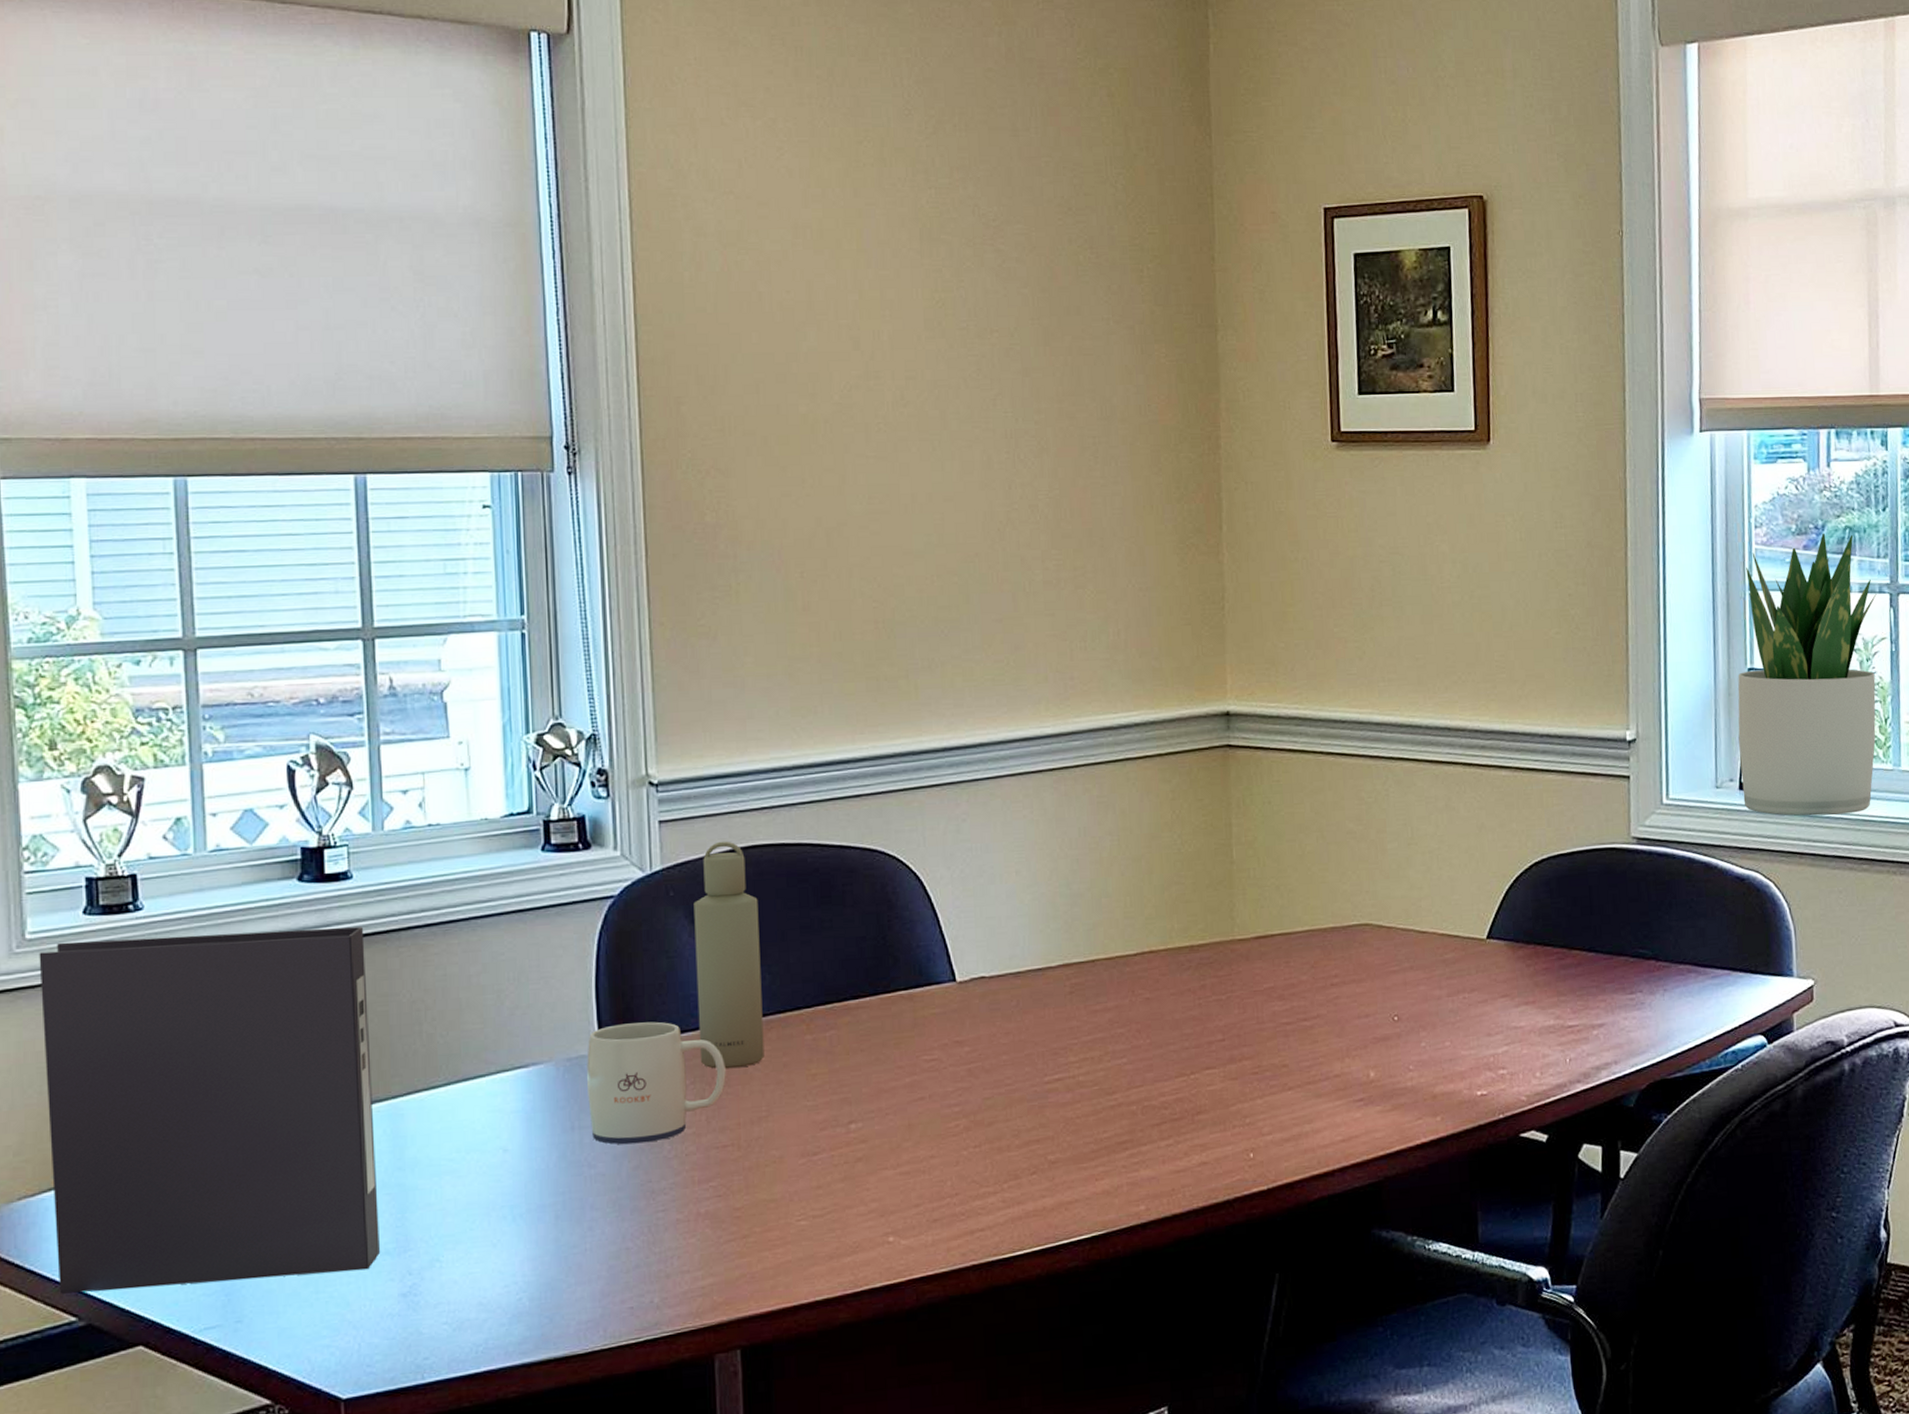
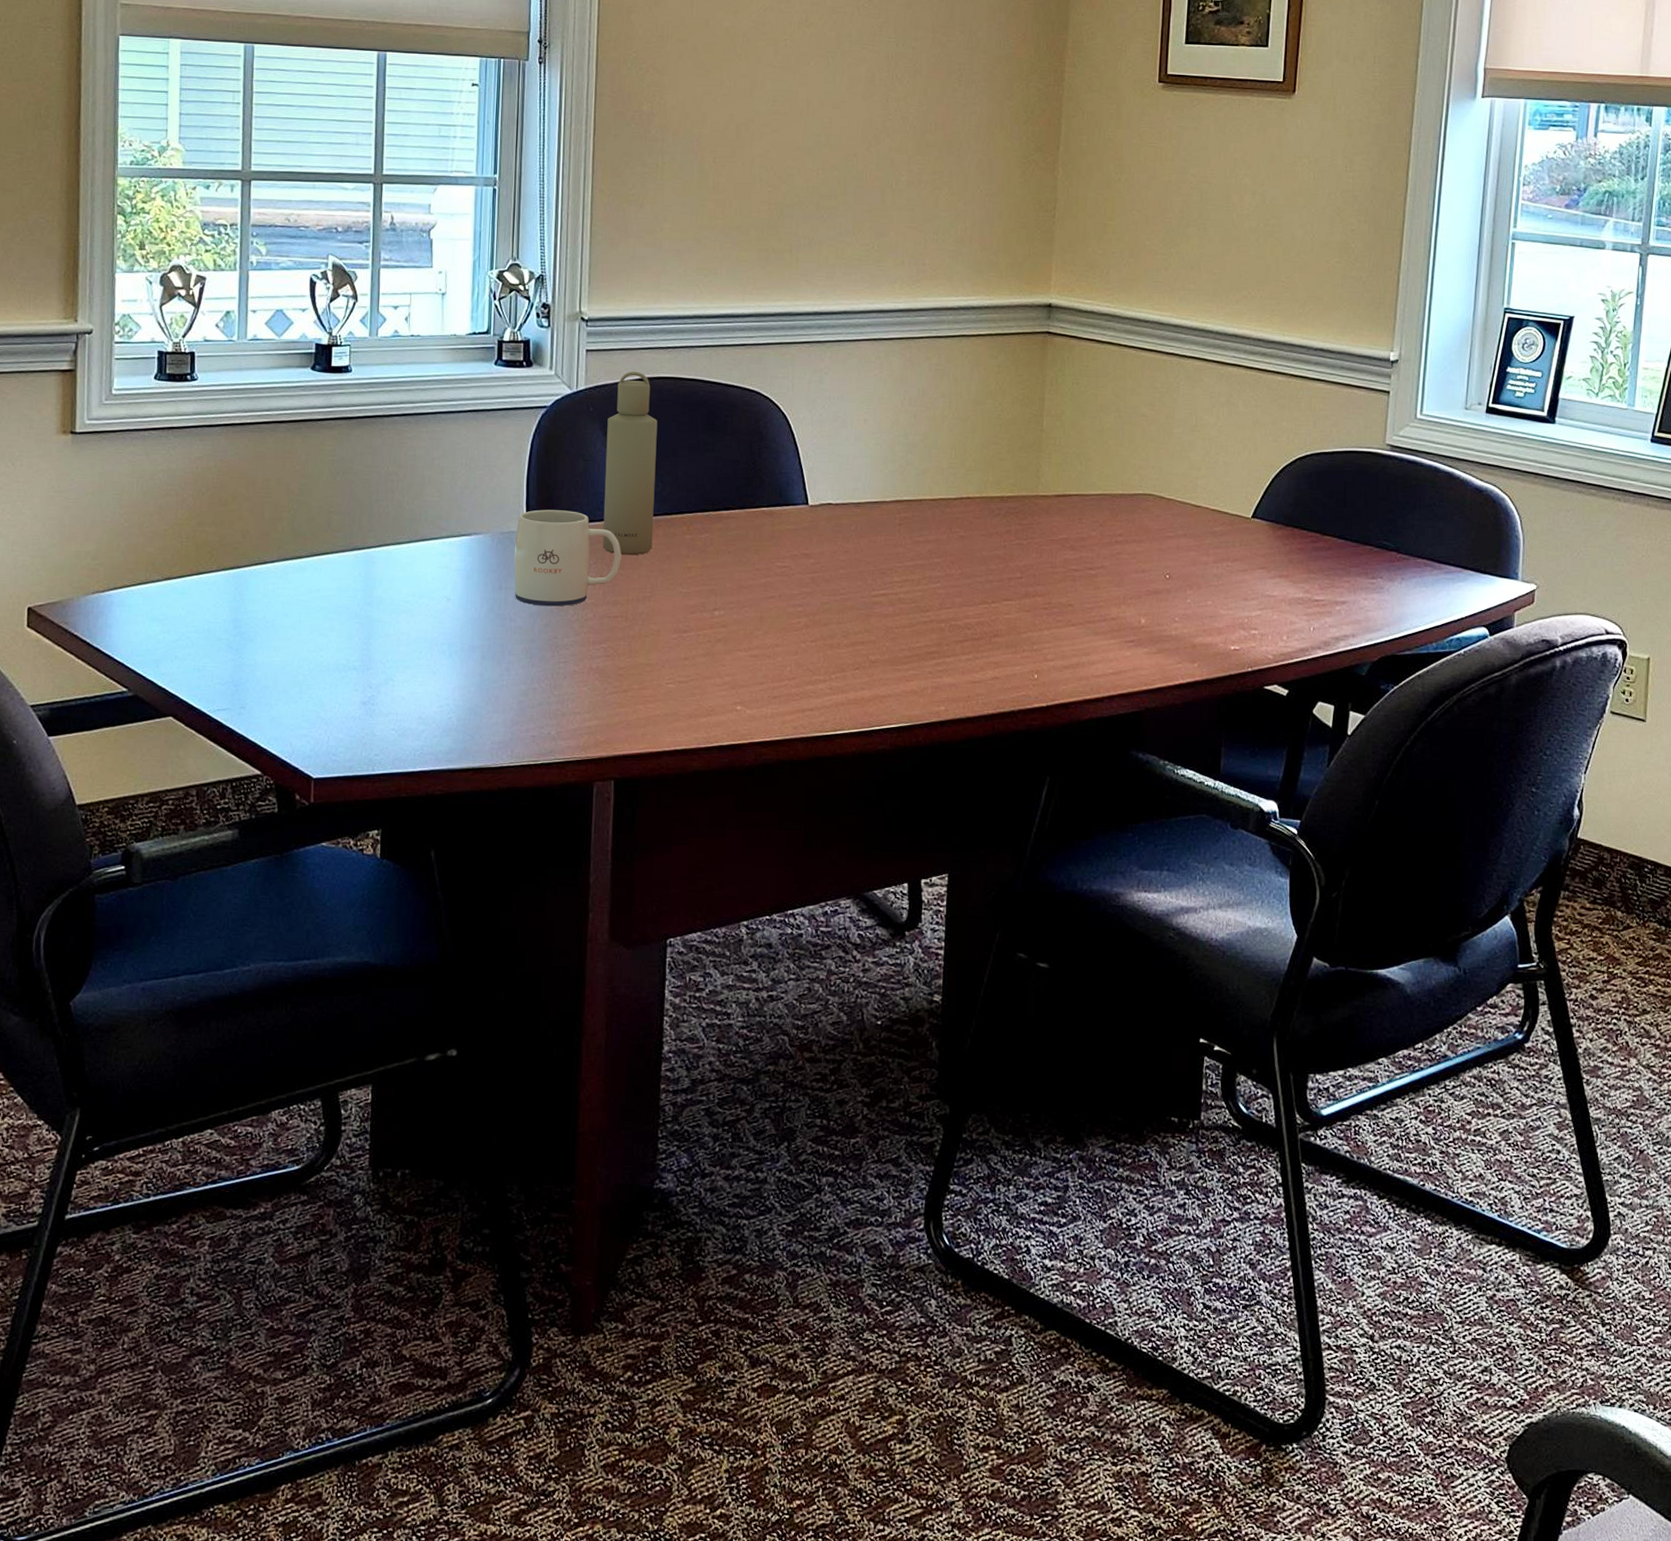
binder: present [39,927,380,1294] -> none [116,399,357,680]
planter: present [1738,533,1877,816] -> none [1489,195,1628,444]

